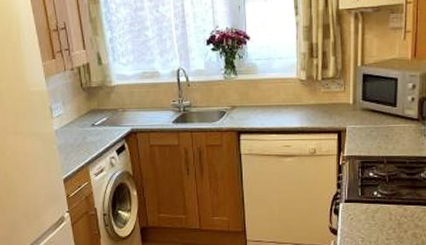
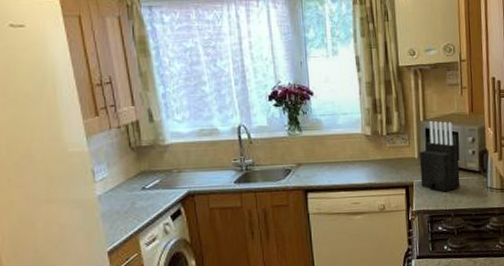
knife block: none [355,66,397,139] -> present [420,121,460,192]

